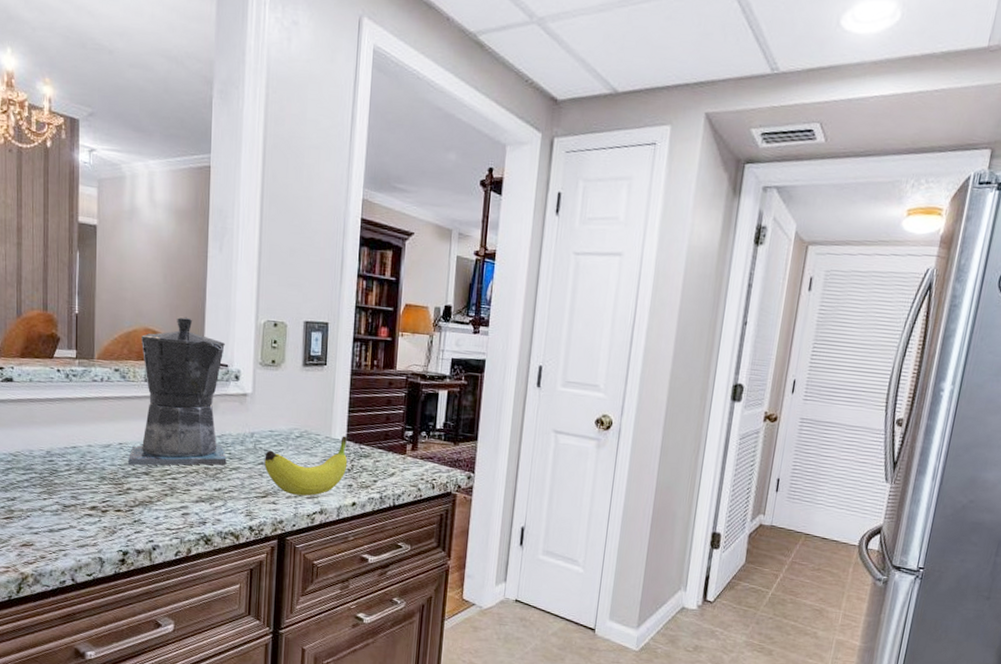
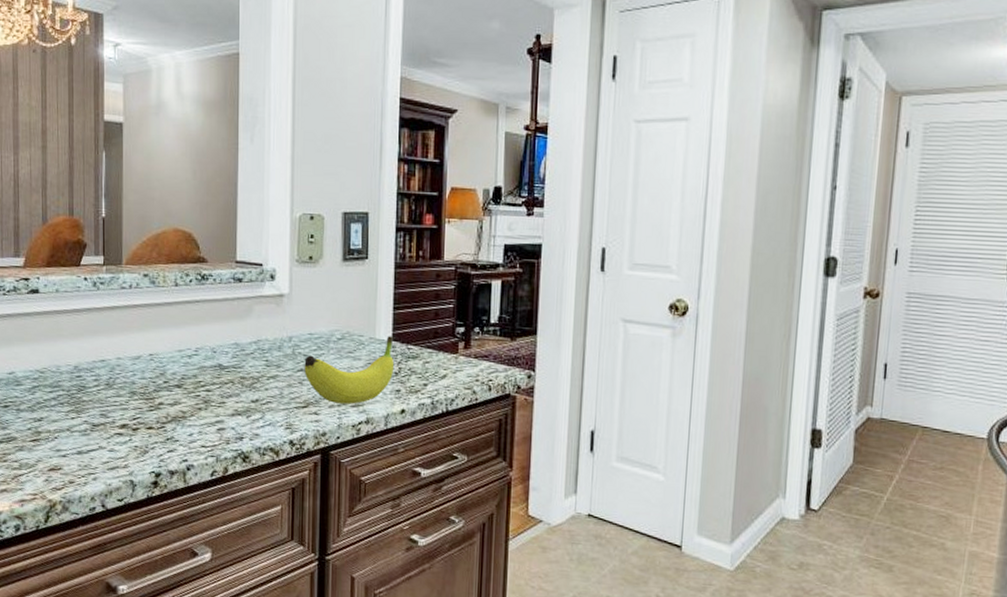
coffee maker: present [128,316,227,466] -> none [160,214,264,378]

